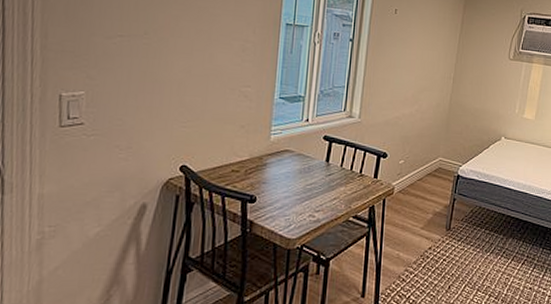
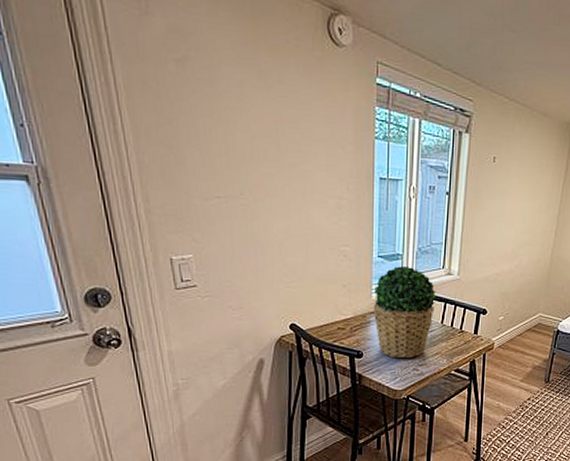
potted plant: none [270,107,337,204] -> present [373,265,436,359]

